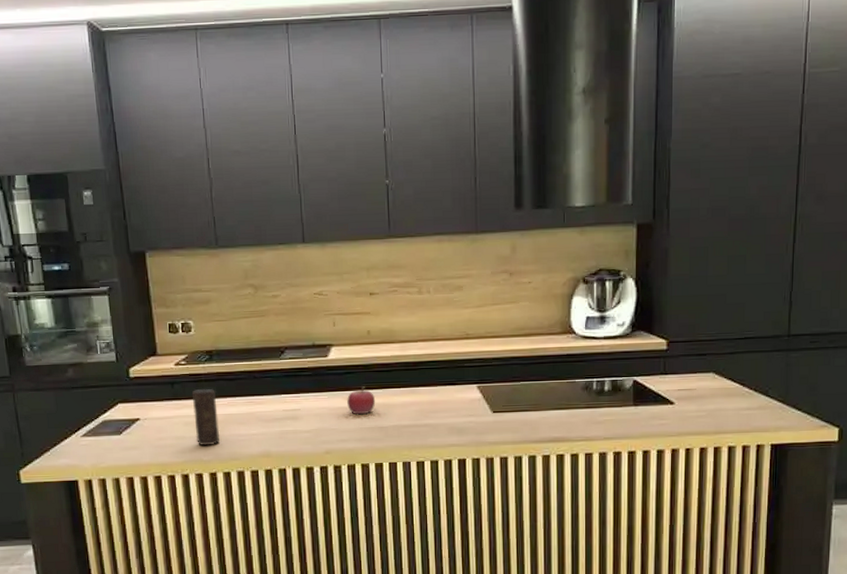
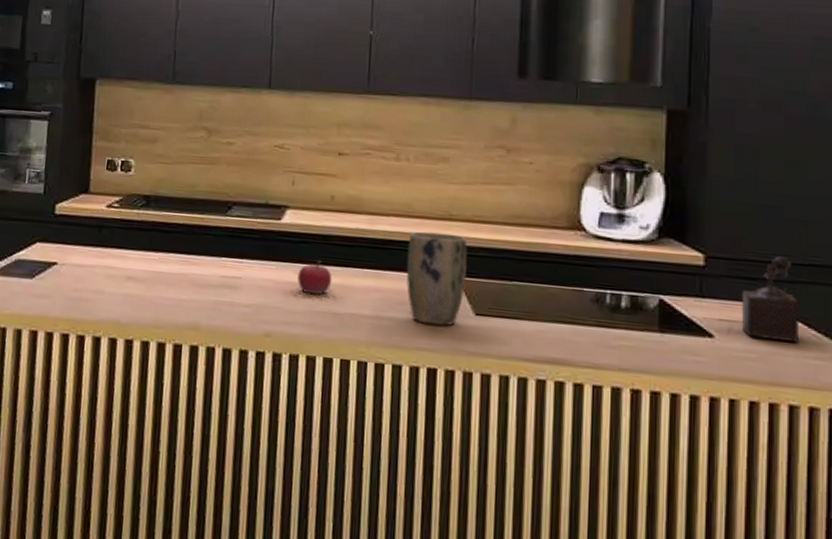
candle: present [191,388,221,445] -> none [116,237,148,306]
plant pot: none [434,350,484,426] -> present [406,231,468,326]
pepper mill: none [694,334,738,401] -> present [741,256,800,342]

